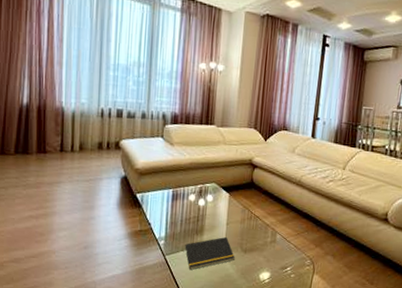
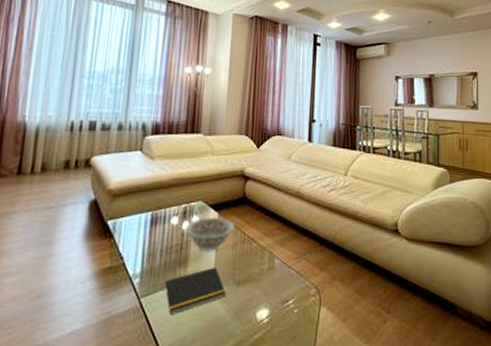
decorative bowl: none [201,196,243,224] -> present [185,217,235,251]

